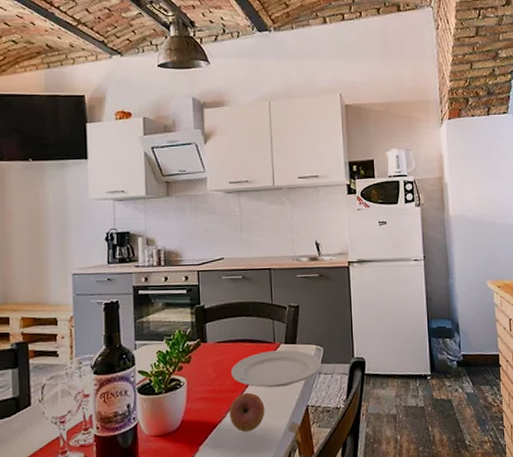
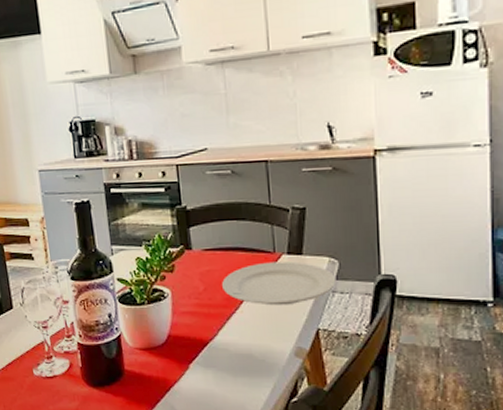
fruit: present [229,392,265,432] -> none [221,309,265,352]

